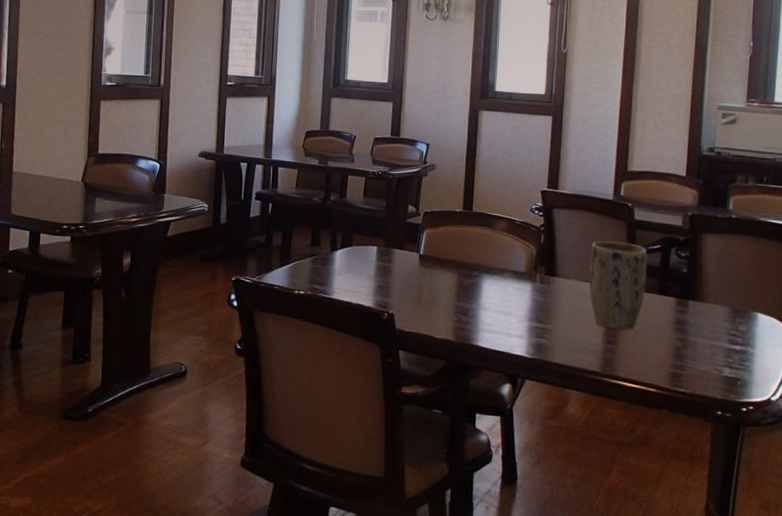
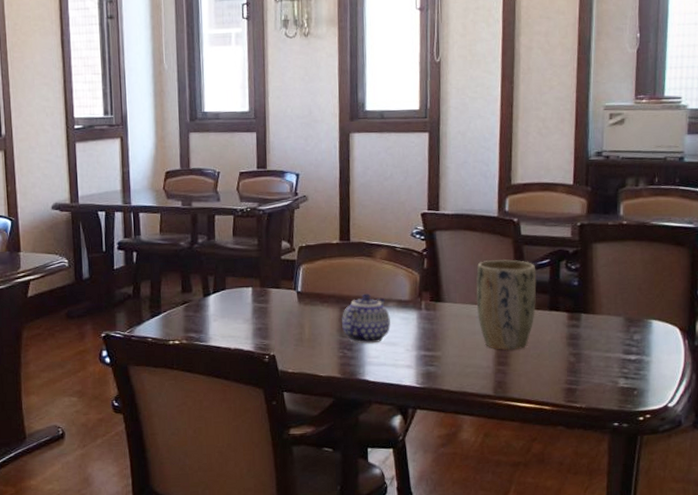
teapot: none [459,262,506,311] -> present [342,293,390,344]

